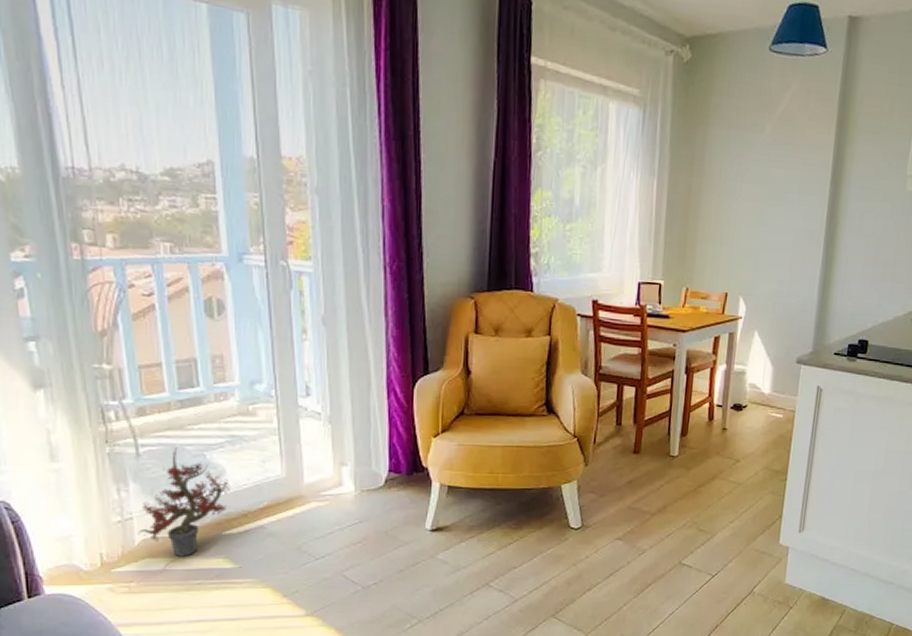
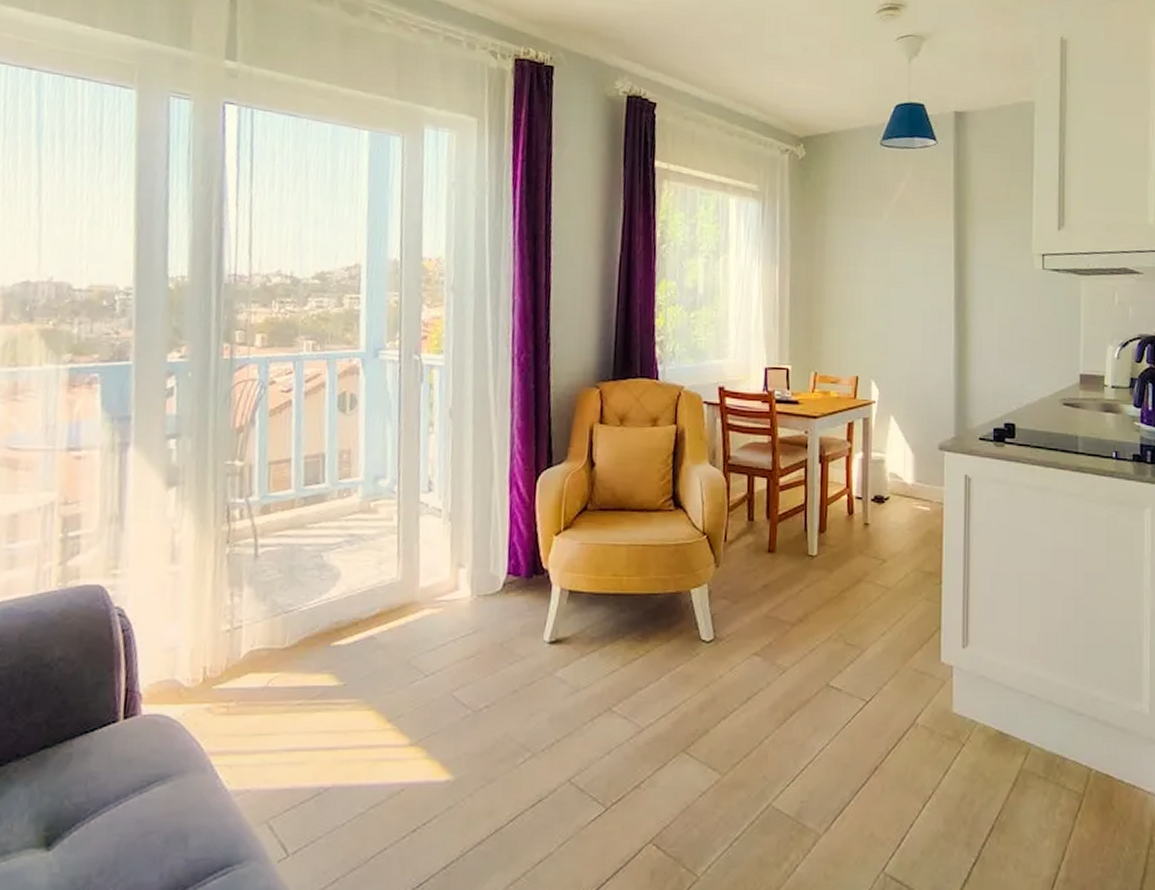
potted plant: present [138,448,231,557] -> none [245,548,345,672]

